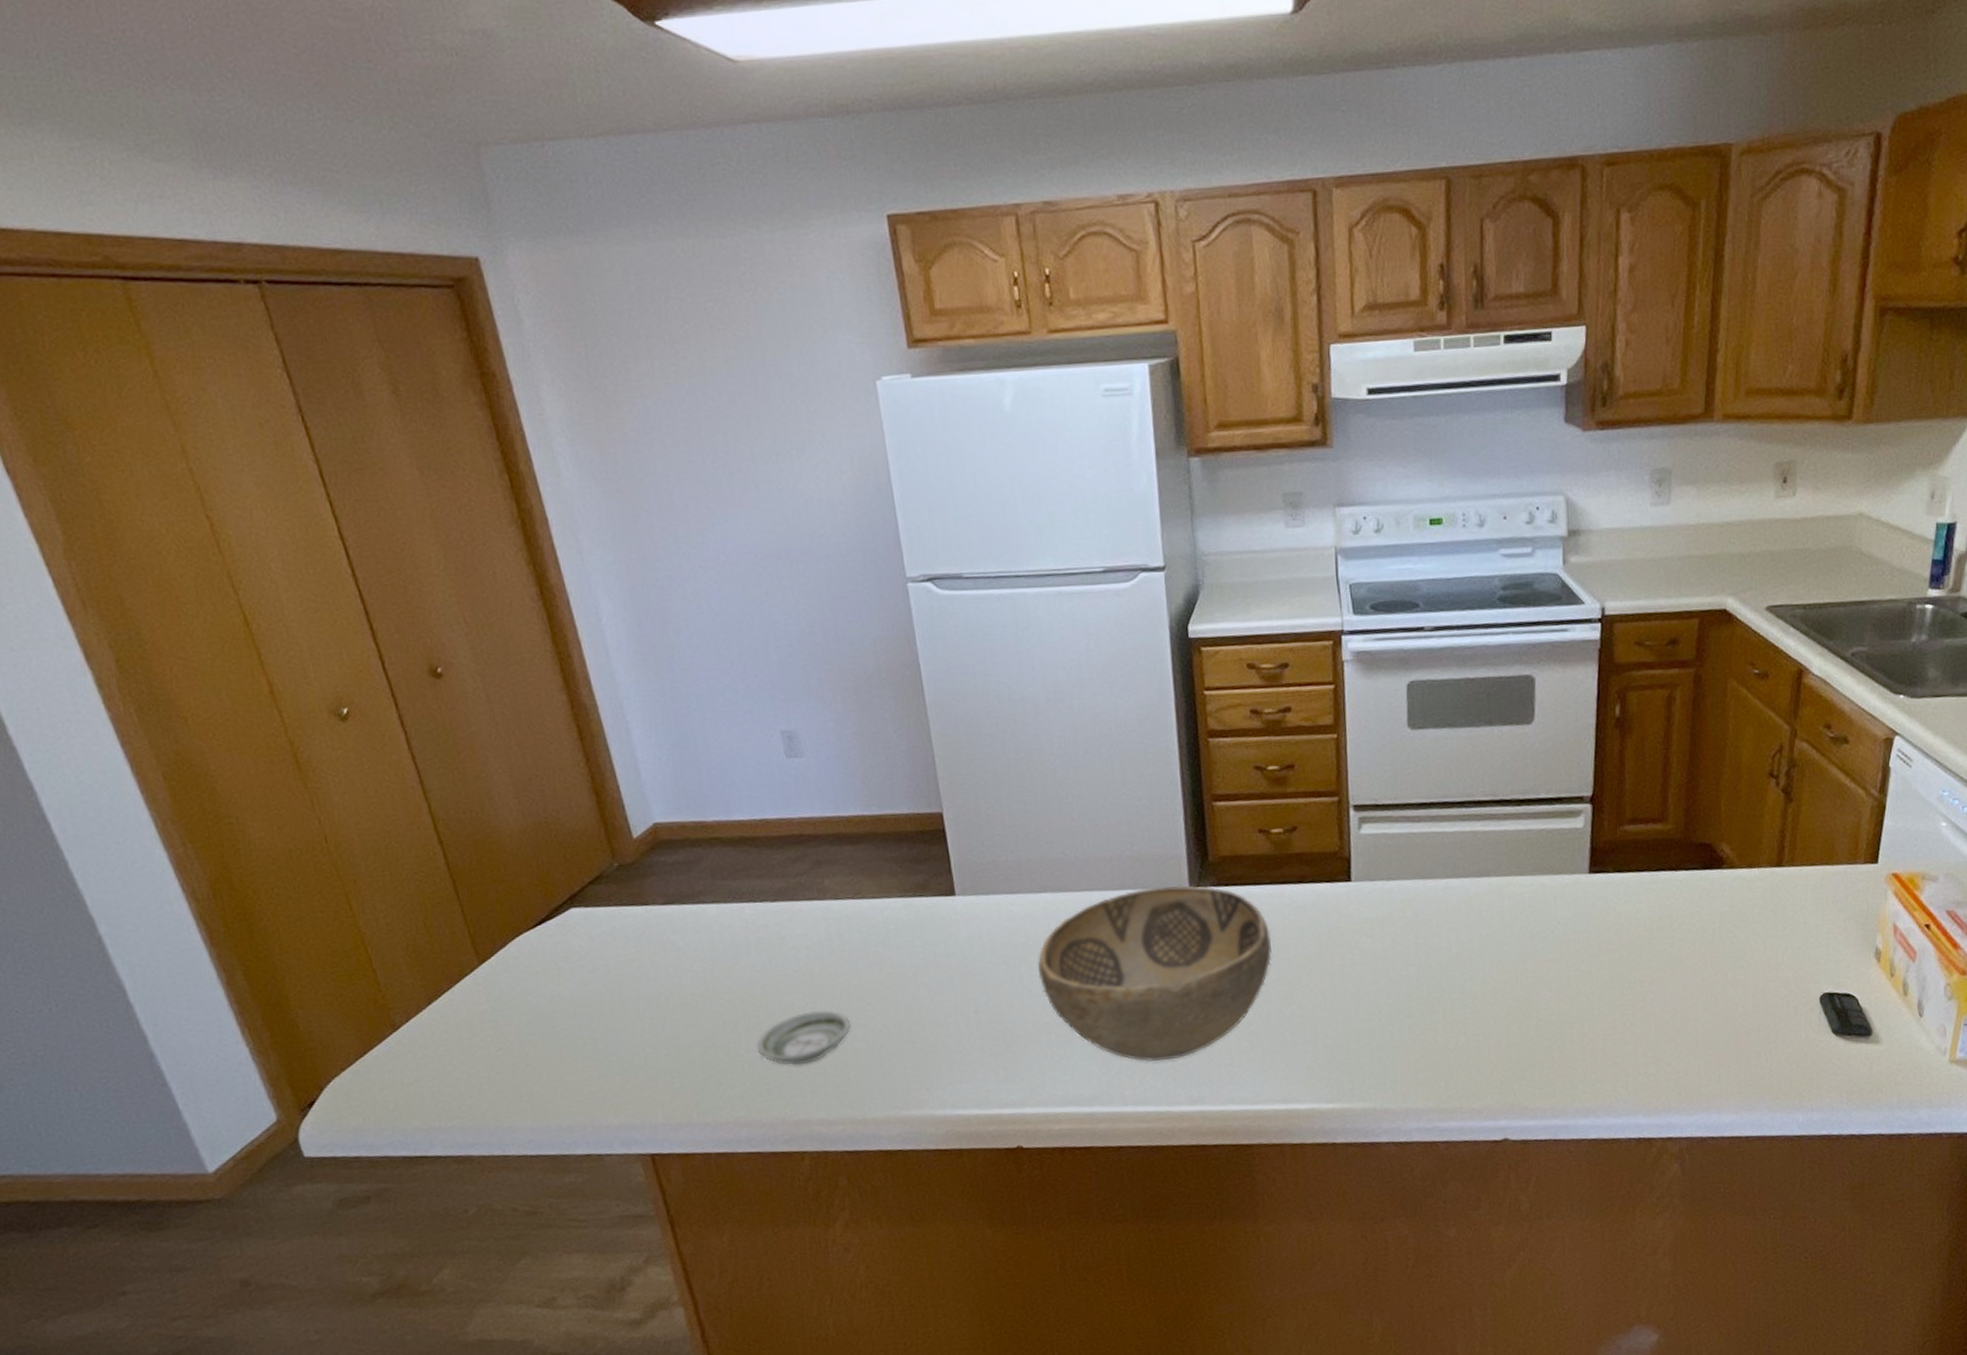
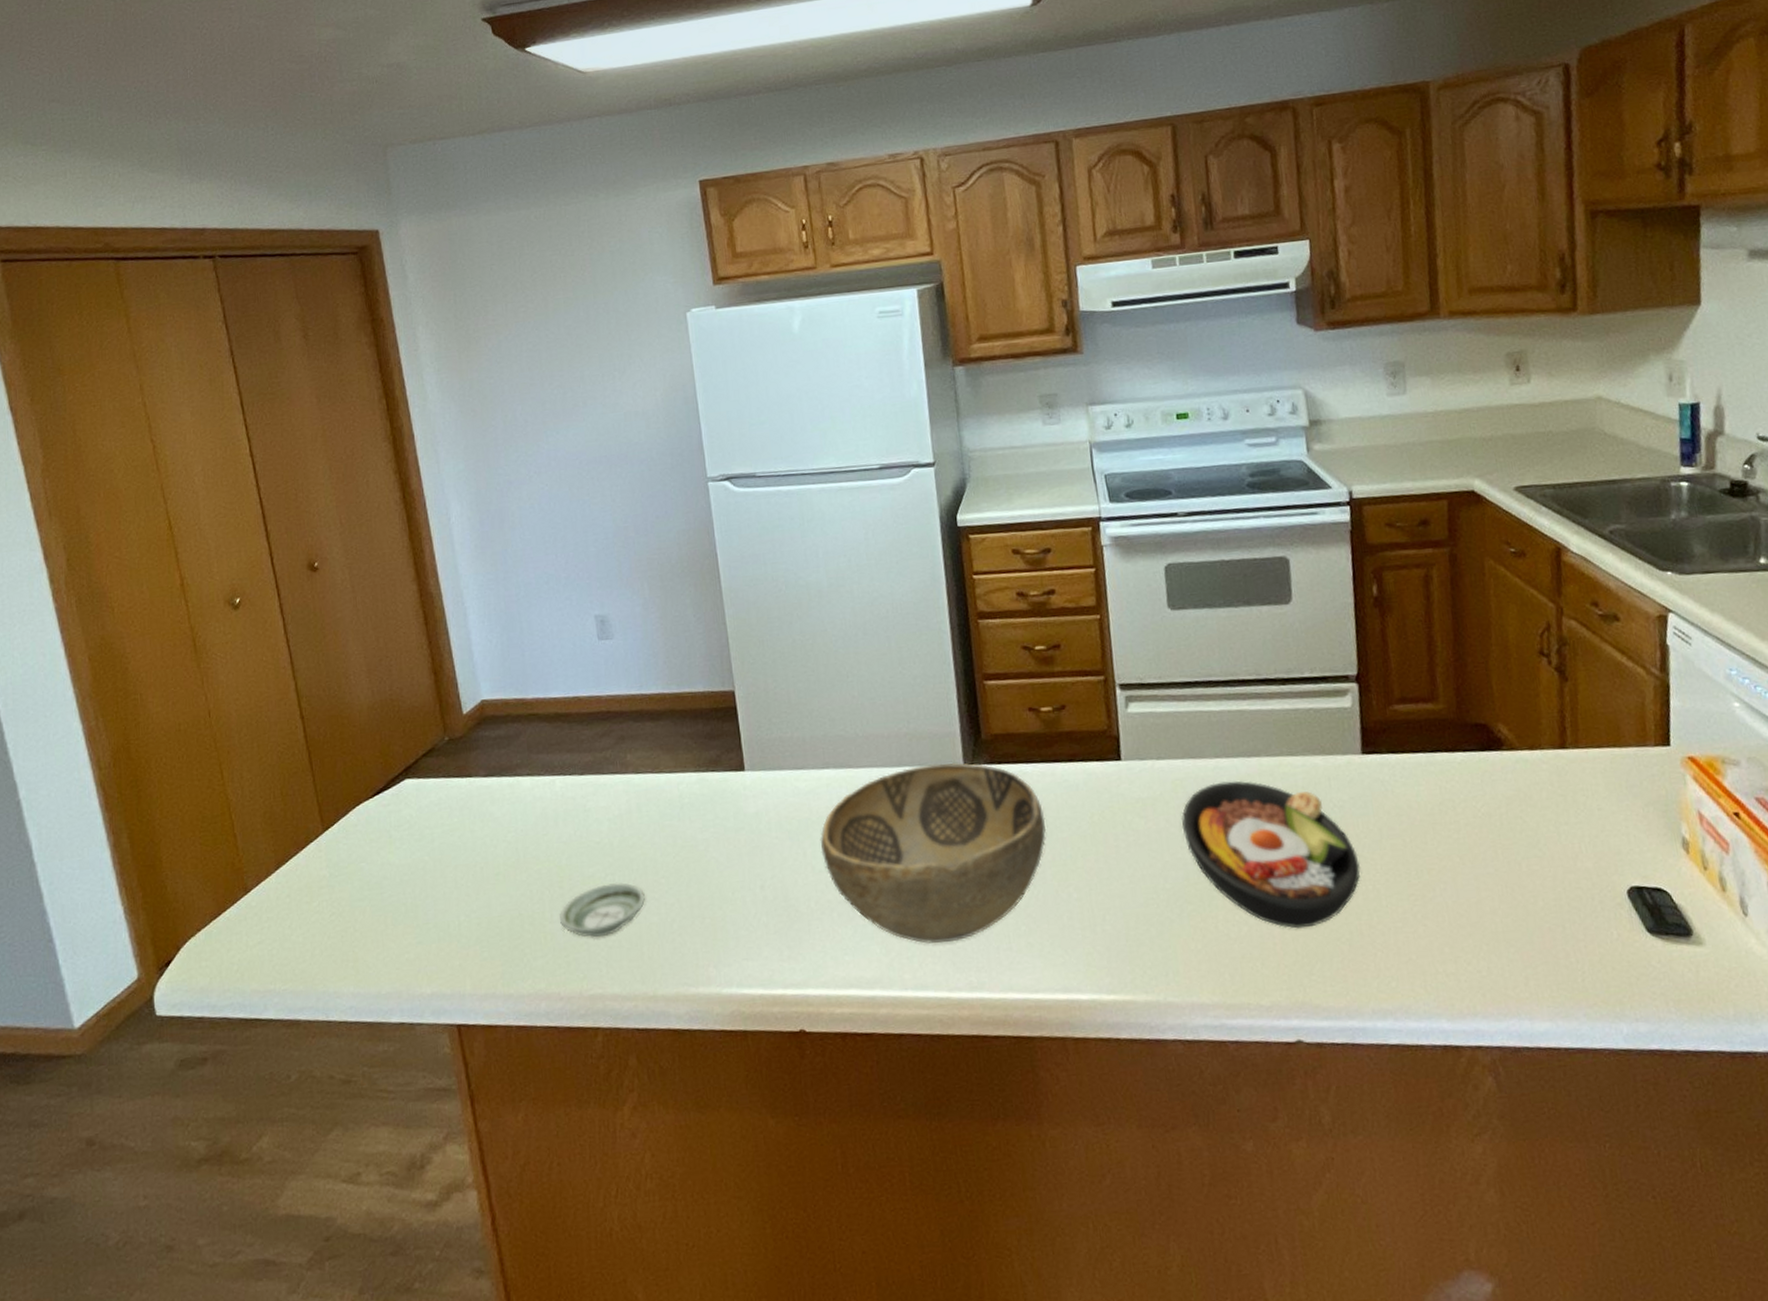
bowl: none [1408,900,1577,1039] -> present [1181,780,1361,929]

